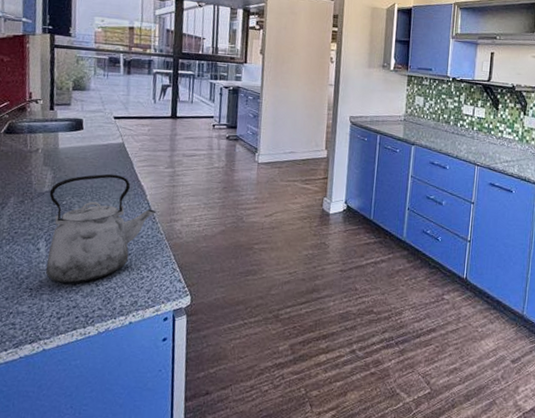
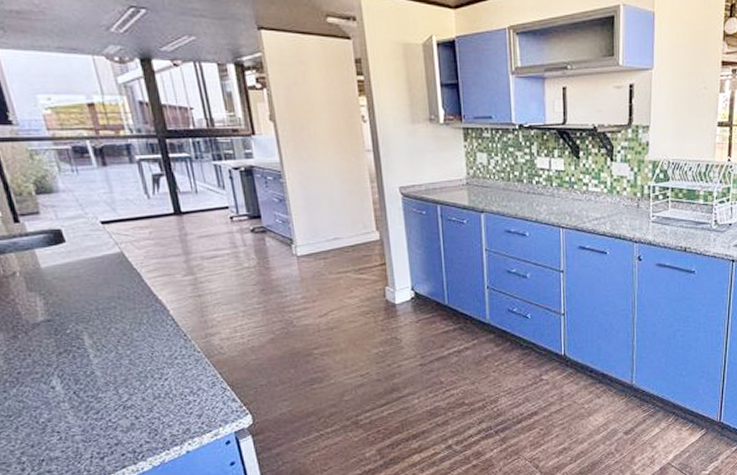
kettle: present [46,173,157,284] -> none [45,290,187,421]

